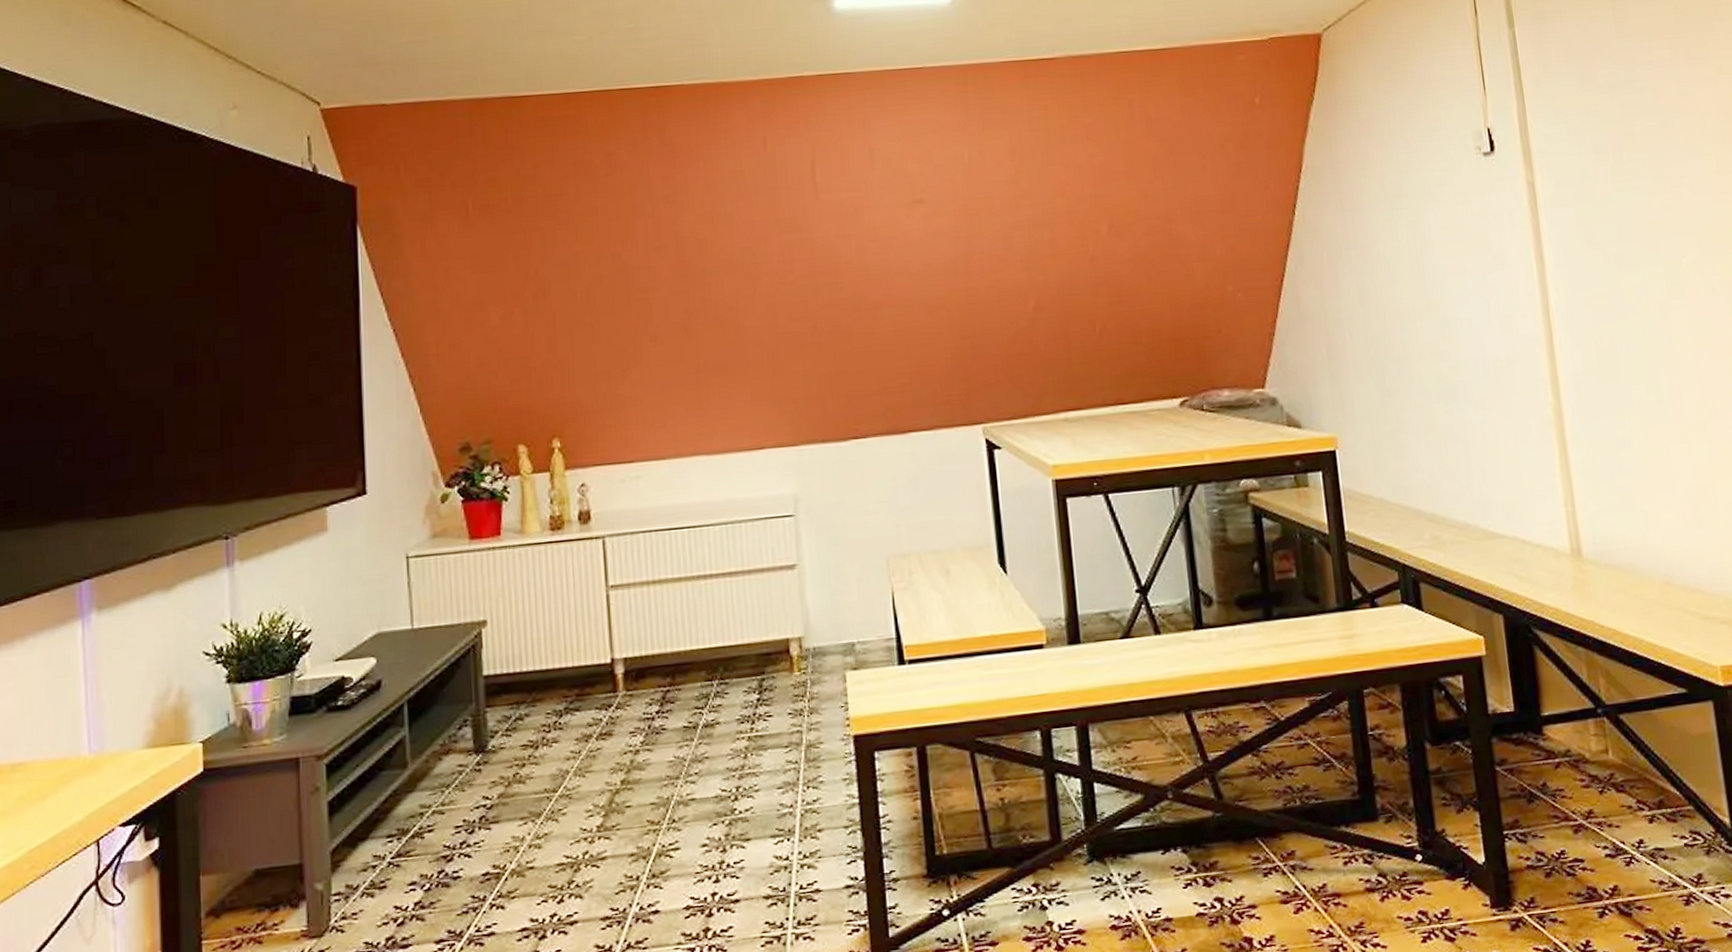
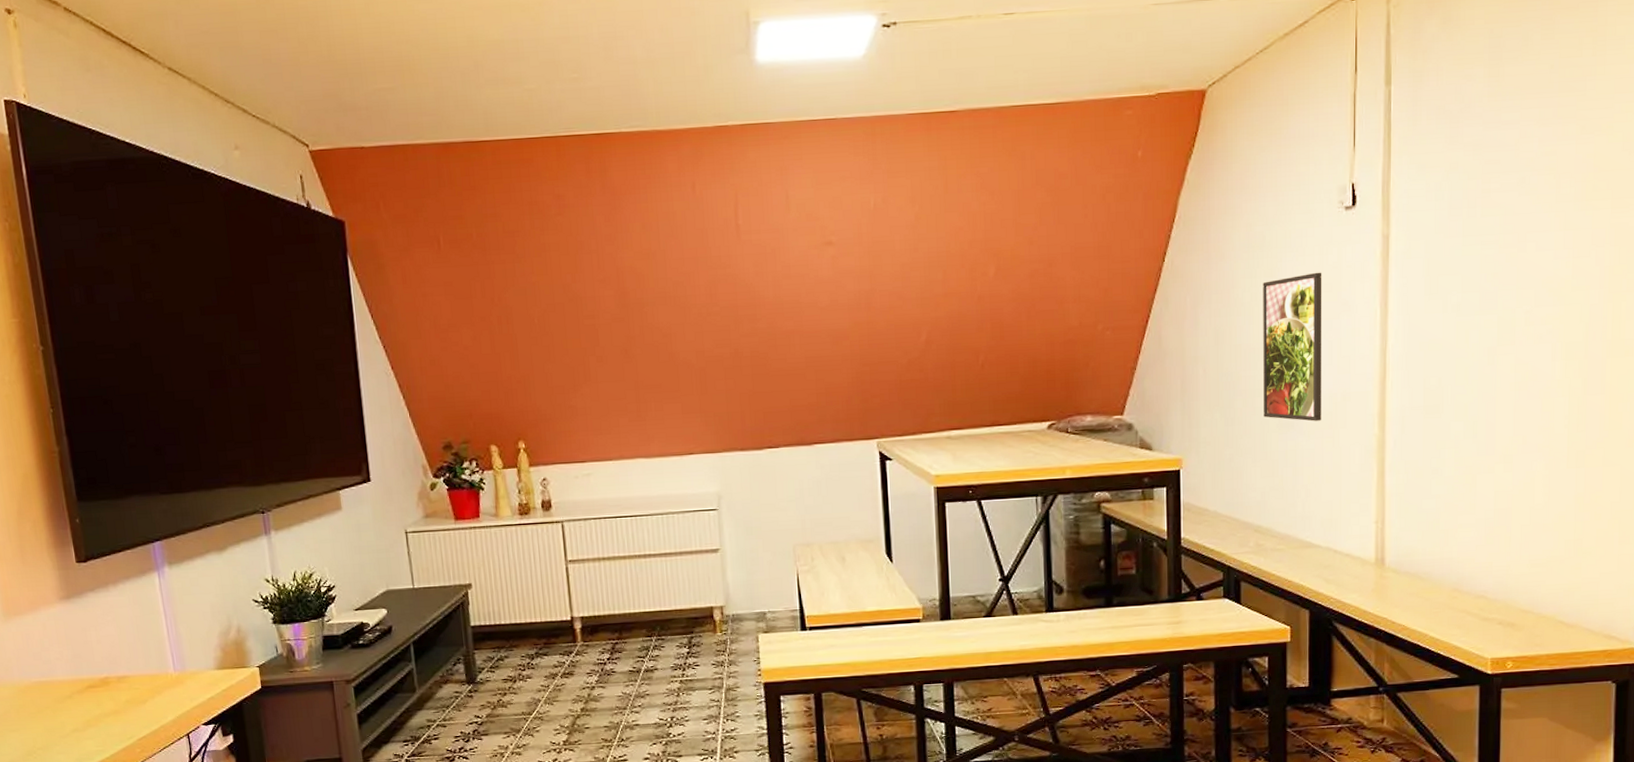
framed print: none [1405,223,1488,390] -> present [1263,272,1322,422]

